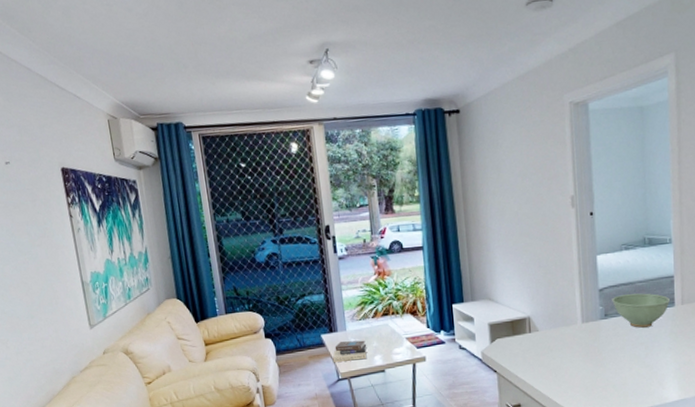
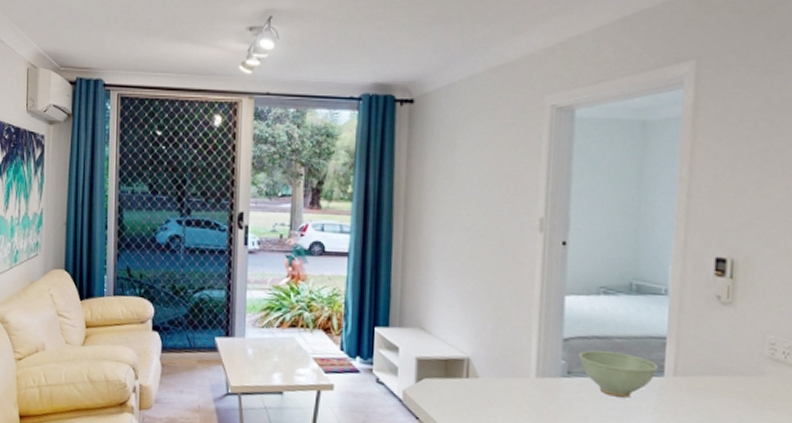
books: present [332,340,367,363] -> none [224,349,266,375]

